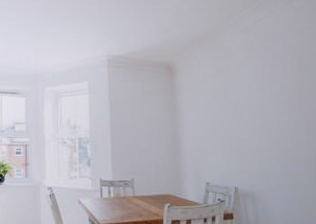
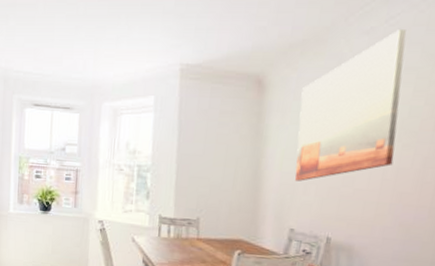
wall art: none [202,28,275,144] -> present [294,28,406,181]

